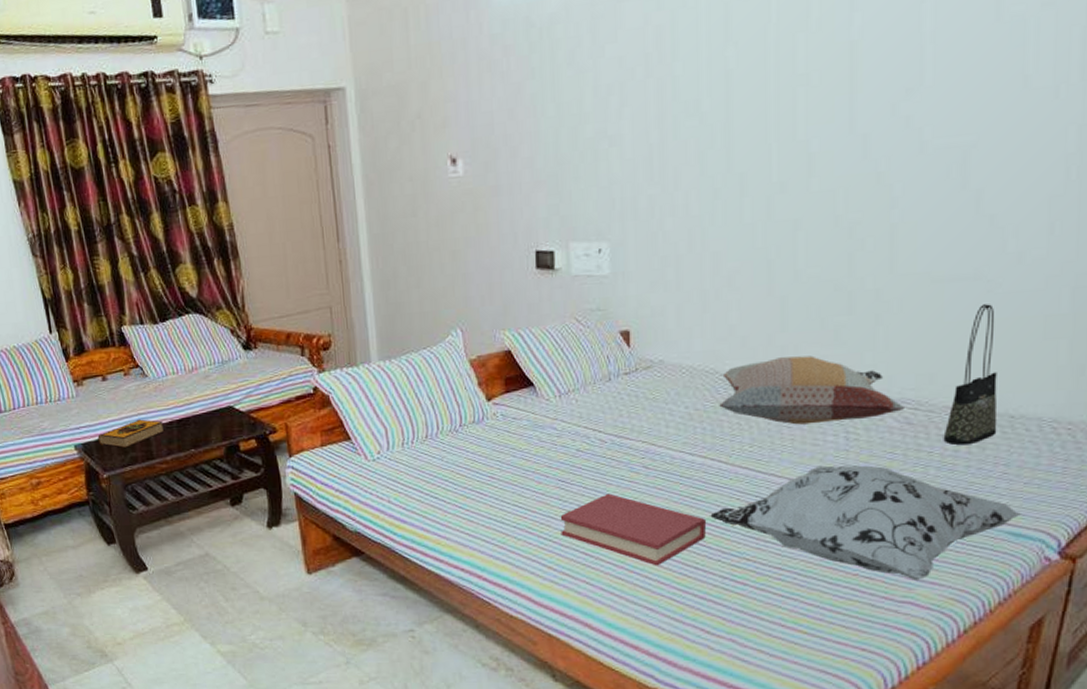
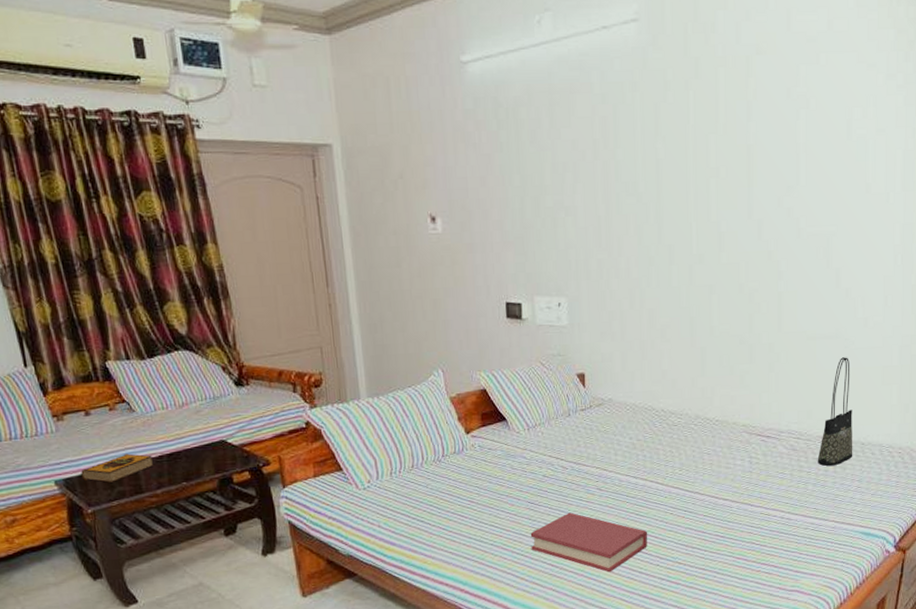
decorative pillow: present [710,465,1022,580] -> none [650,483,871,573]
decorative pillow: present [719,355,904,425] -> none [656,396,790,452]

